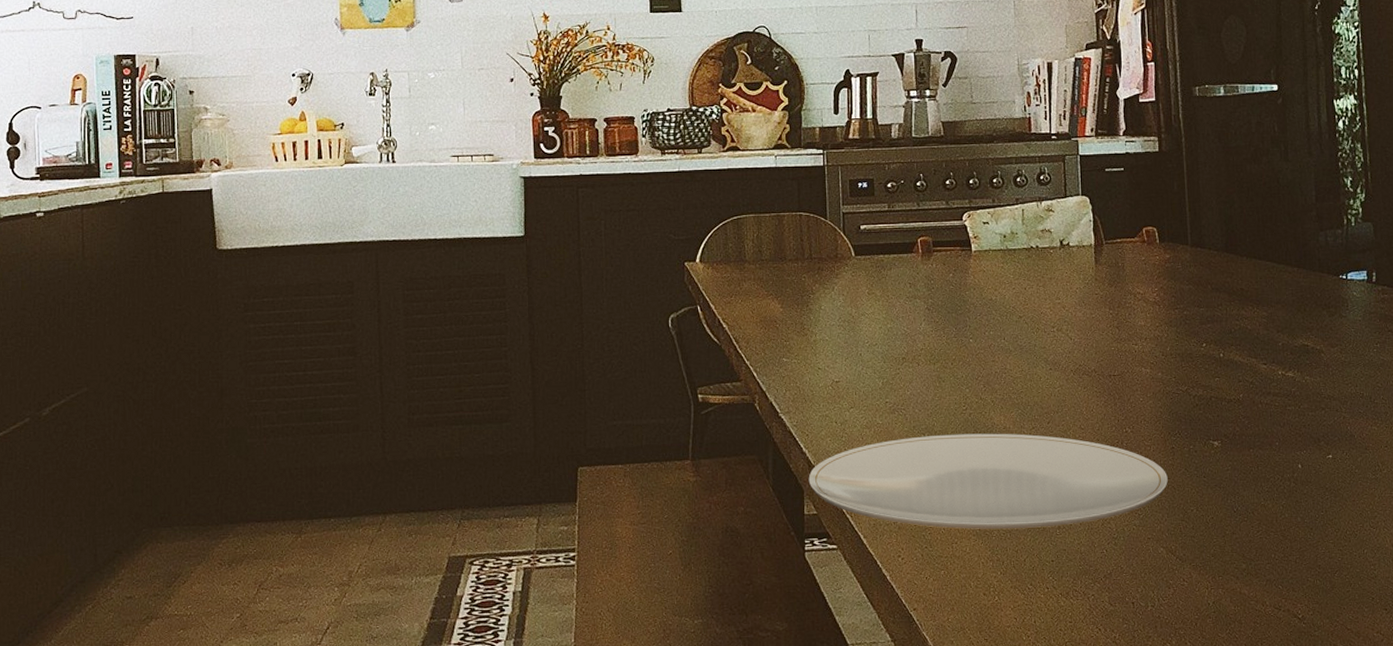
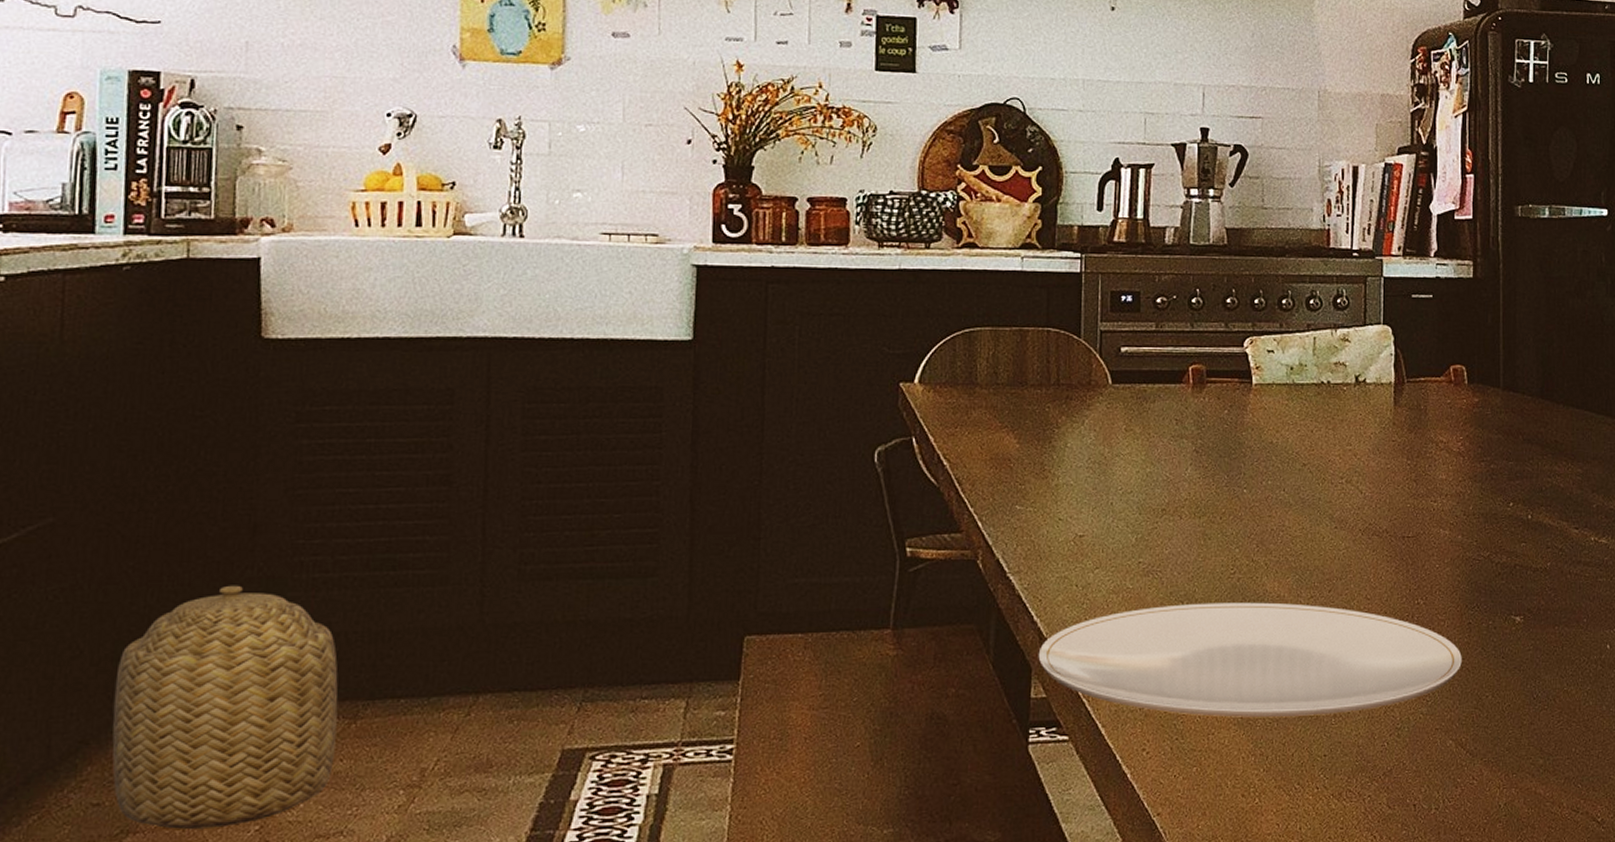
basket: none [136,434,288,616] -> present [112,585,338,829]

